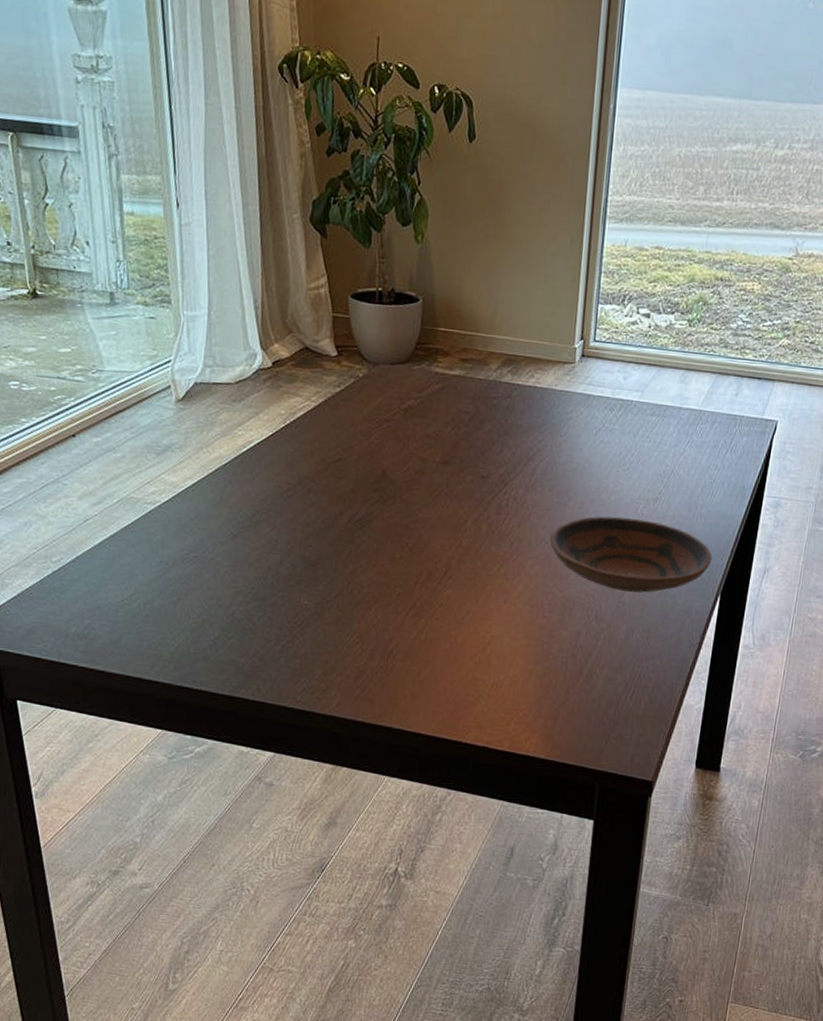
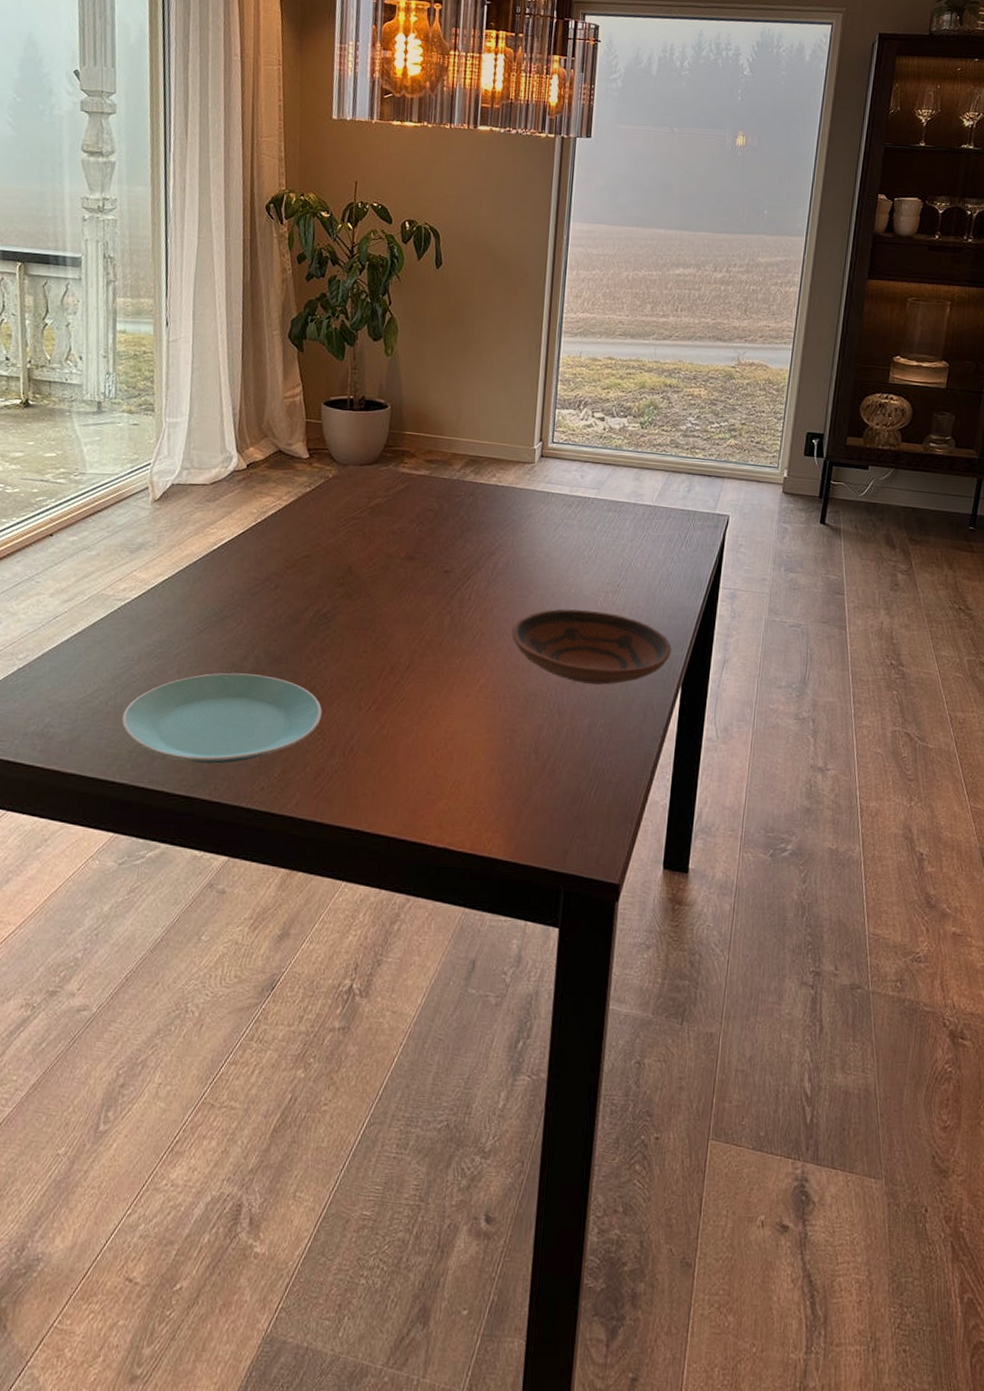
plate: none [161,577,360,666] -> present [121,672,322,764]

